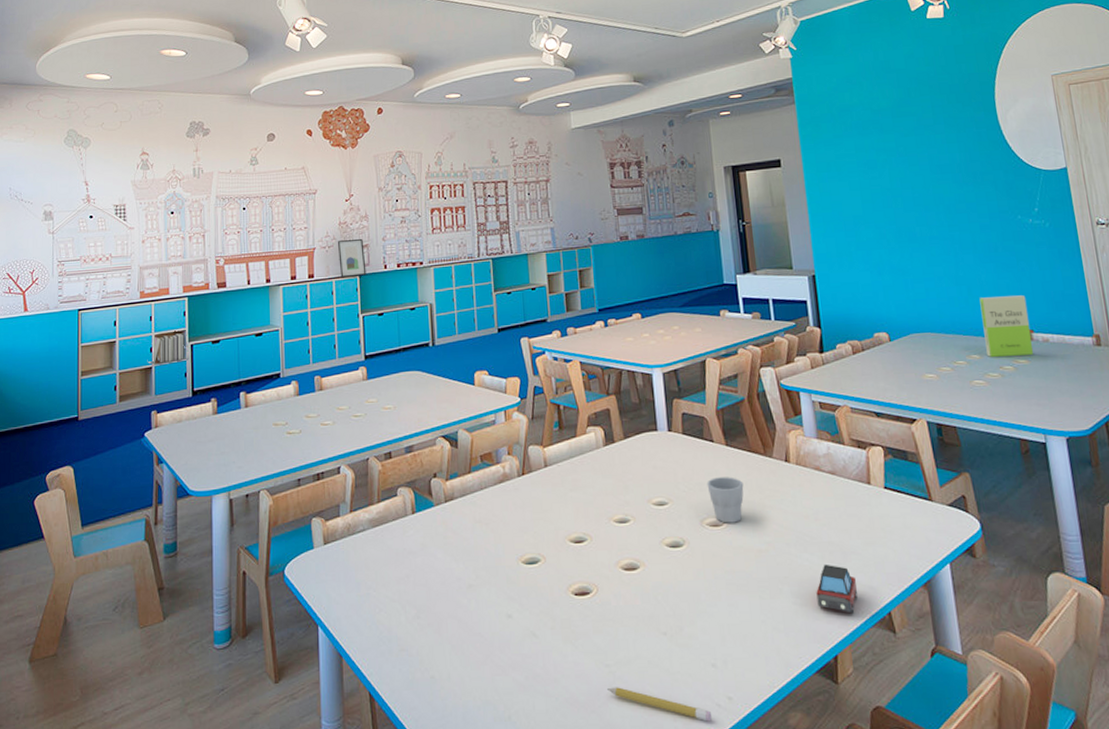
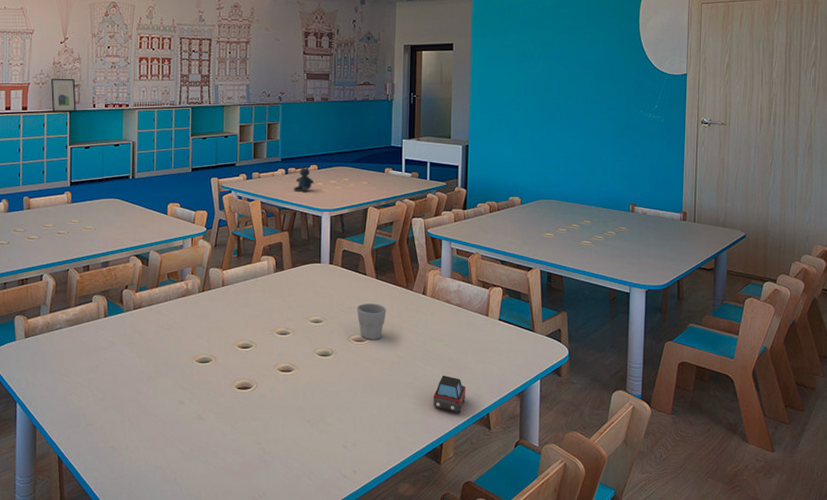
pencil: present [607,687,711,722] -> none [257,460,338,488]
stuffed toy: none [616,315,640,347] -> present [294,166,315,193]
book: present [979,295,1034,357] -> none [597,175,635,224]

